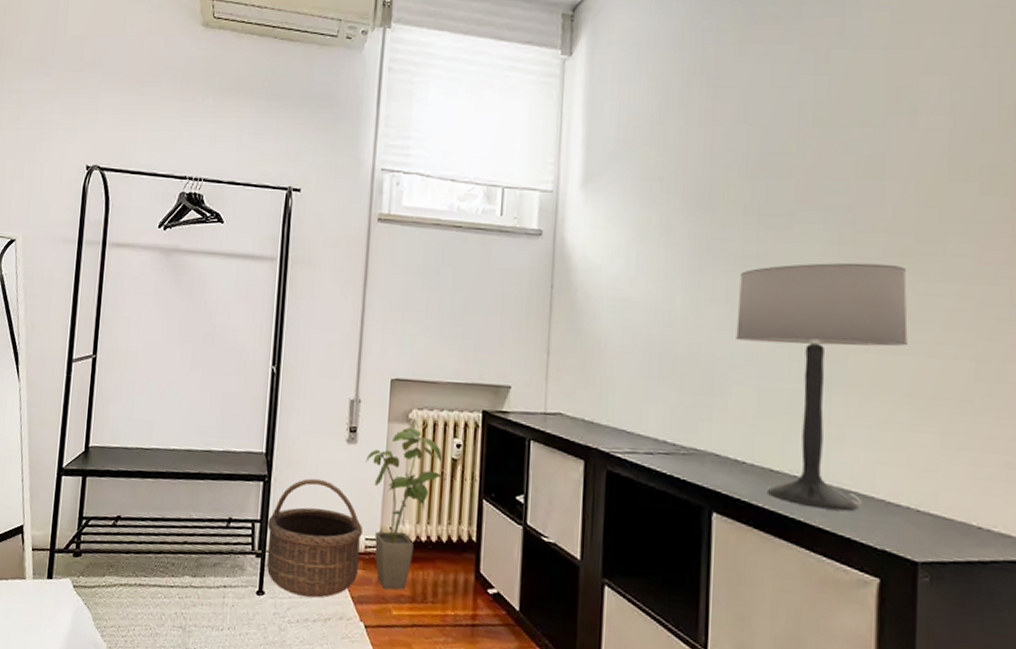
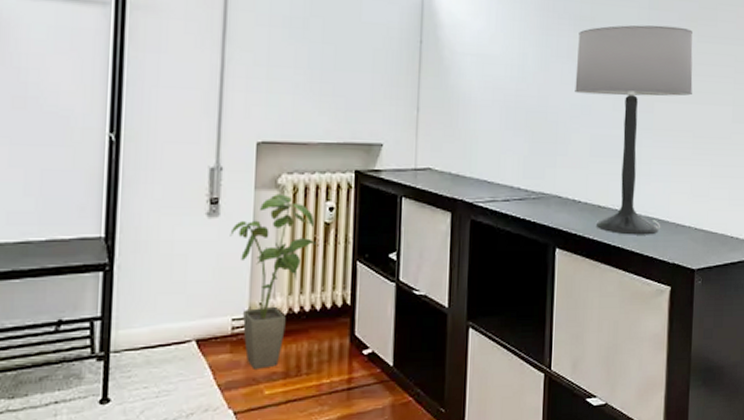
basket: present [266,478,364,598] -> none [111,260,230,395]

